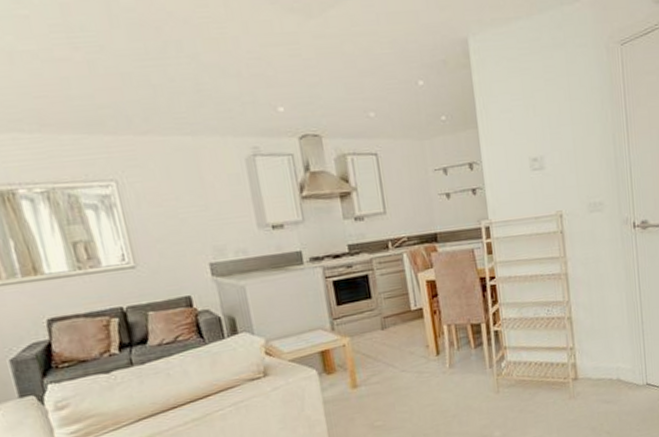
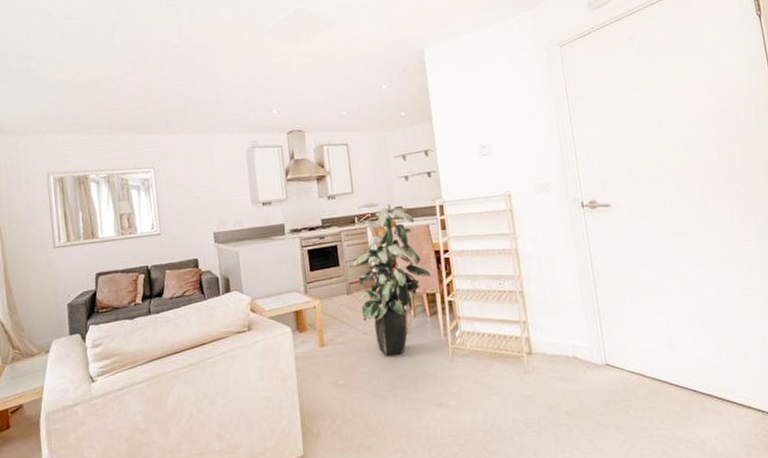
indoor plant: none [386,224,476,392] -> present [352,202,431,356]

